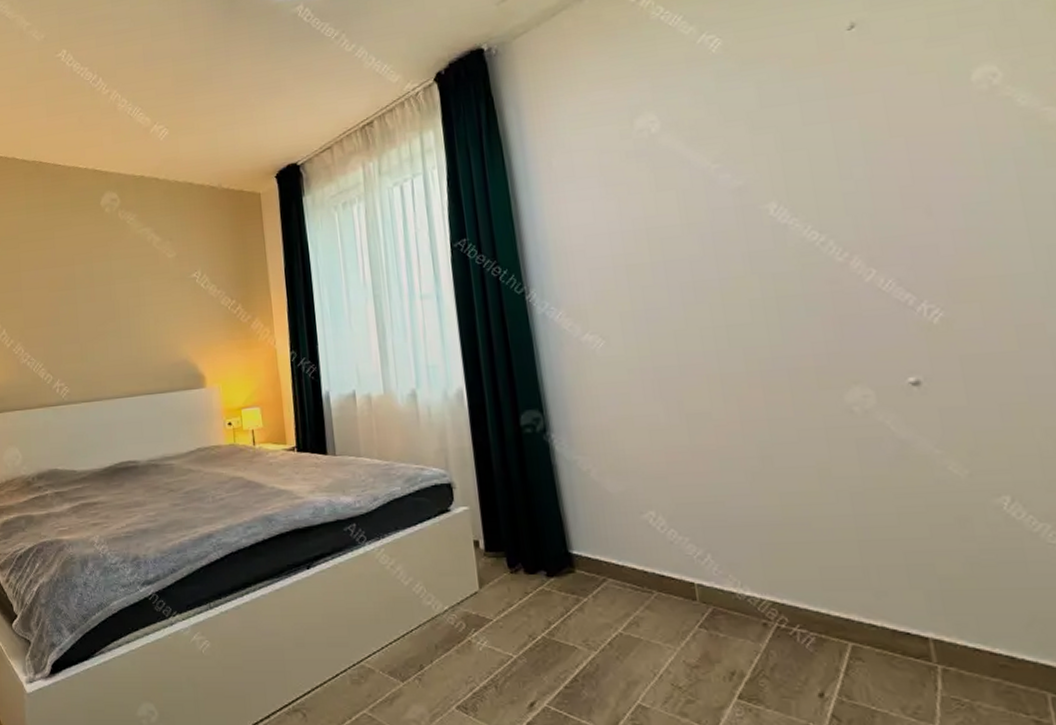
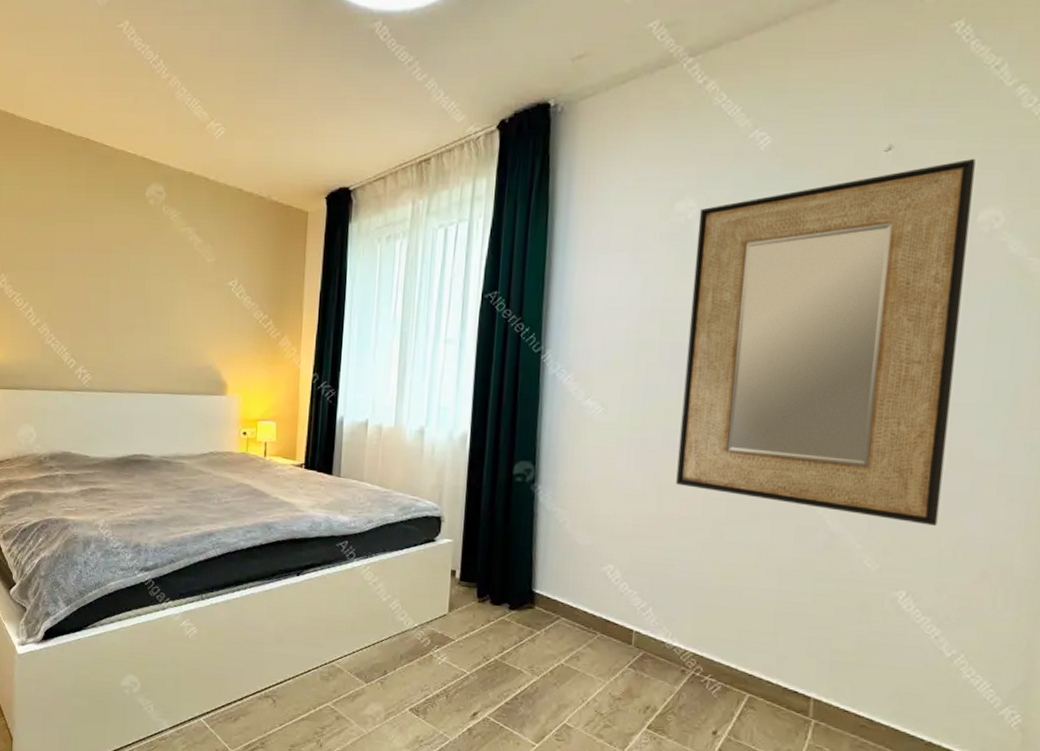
home mirror: none [662,19,1025,416] -> present [676,158,975,526]

